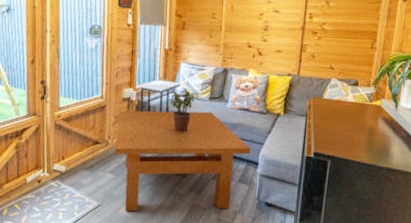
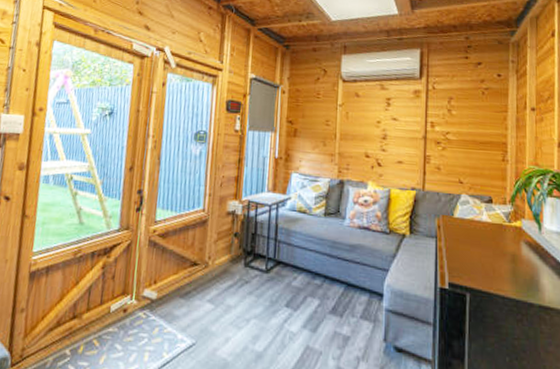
table: present [114,110,250,212] -> none [214,226,373,354]
potted plant: present [169,88,195,132] -> none [278,202,307,254]

